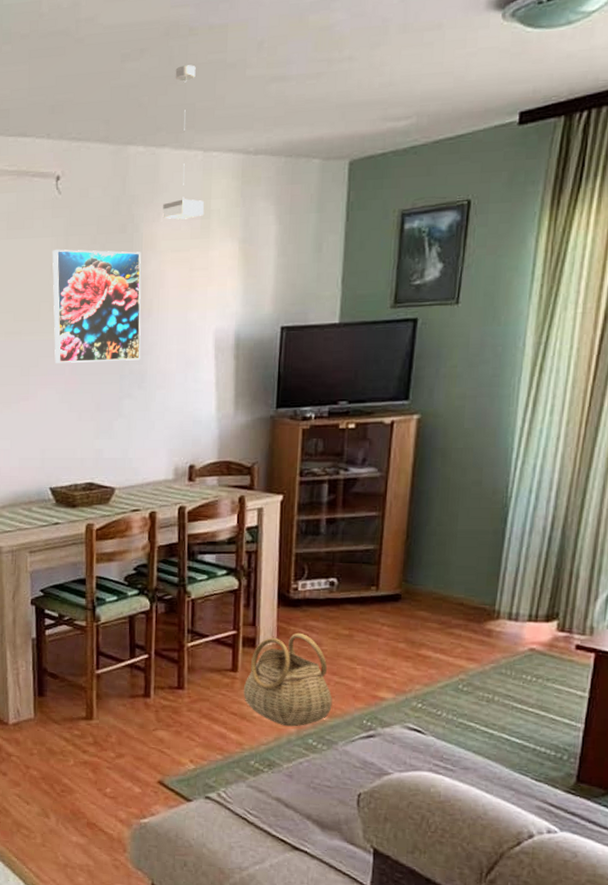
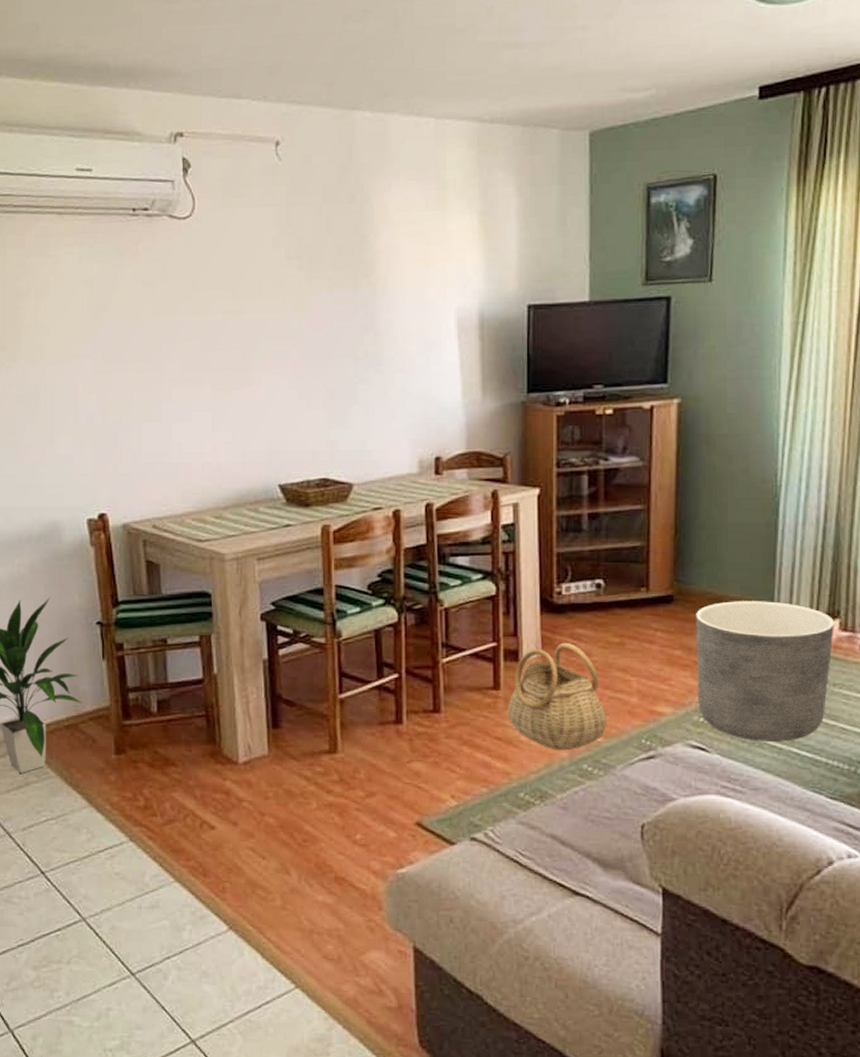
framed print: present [52,249,141,363] -> none [273,220,377,345]
pendant lamp: present [163,65,204,220] -> none [394,28,438,190]
planter: none [417,601,553,728] -> present [696,601,834,742]

